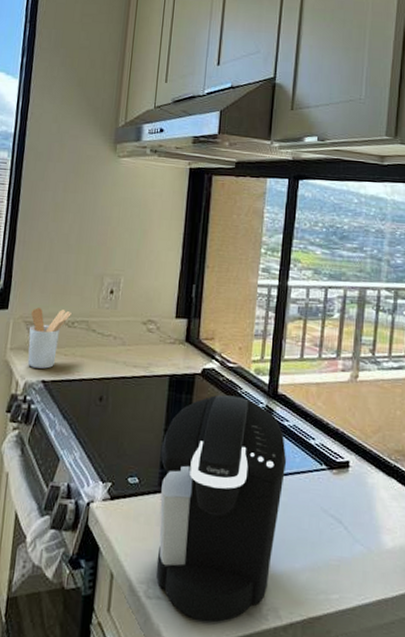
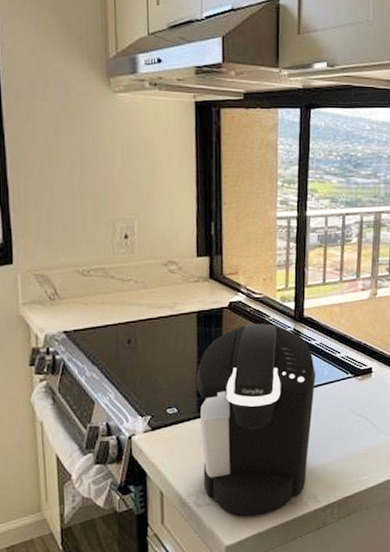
utensil holder: present [27,308,72,369] -> none [39,259,85,320]

